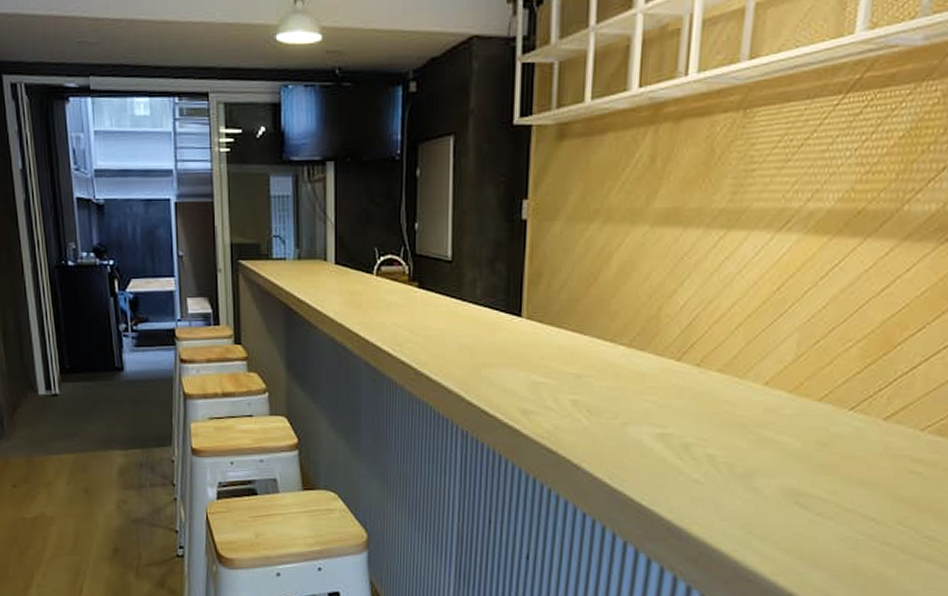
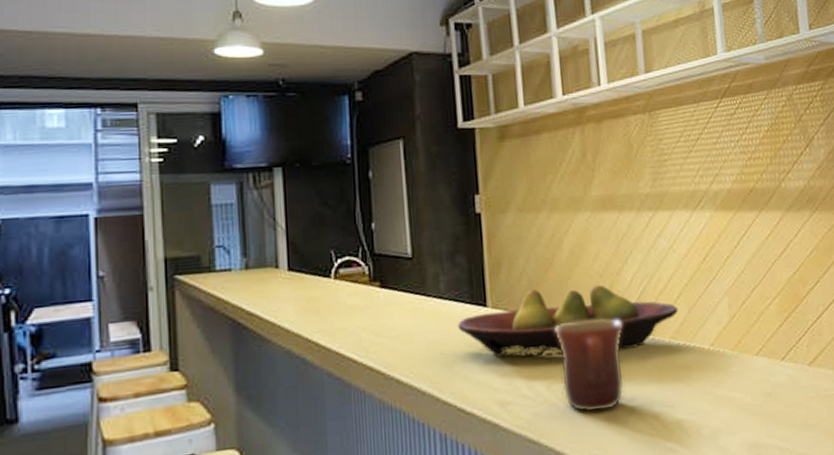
fruit bowl: none [489,304,734,377] -> present [457,284,678,358]
mug: none [588,340,666,435] -> present [555,318,624,413]

